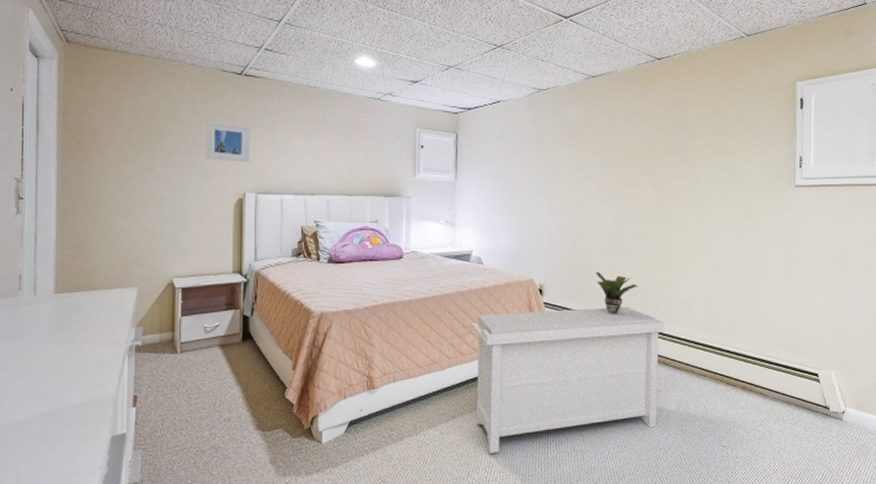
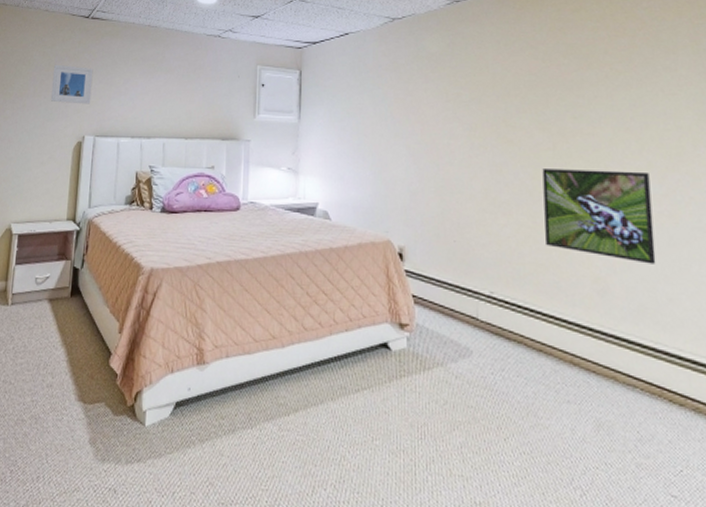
bench: present [471,307,665,453] -> none [317,280,570,465]
potted plant: present [595,271,638,314] -> none [469,233,528,291]
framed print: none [652,219,728,289] -> present [542,169,656,264]

